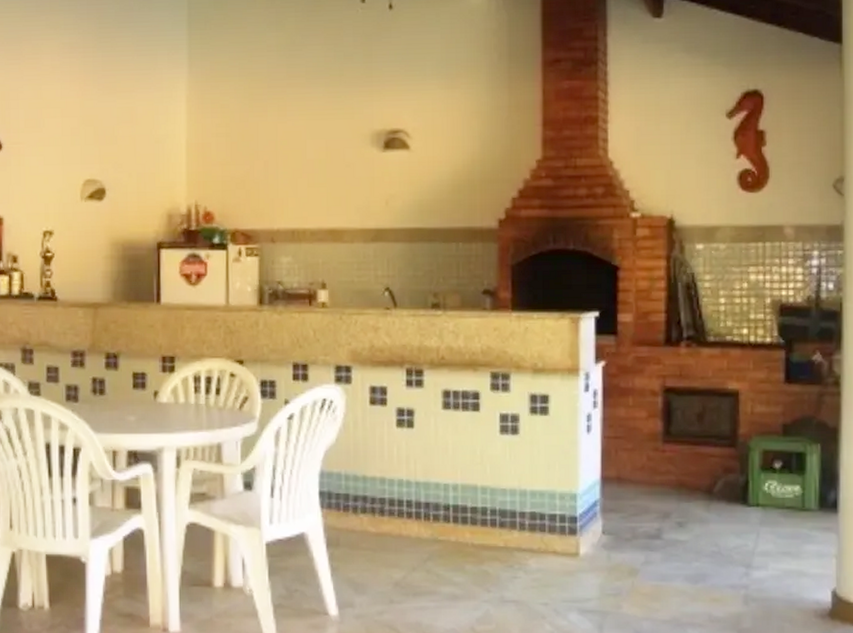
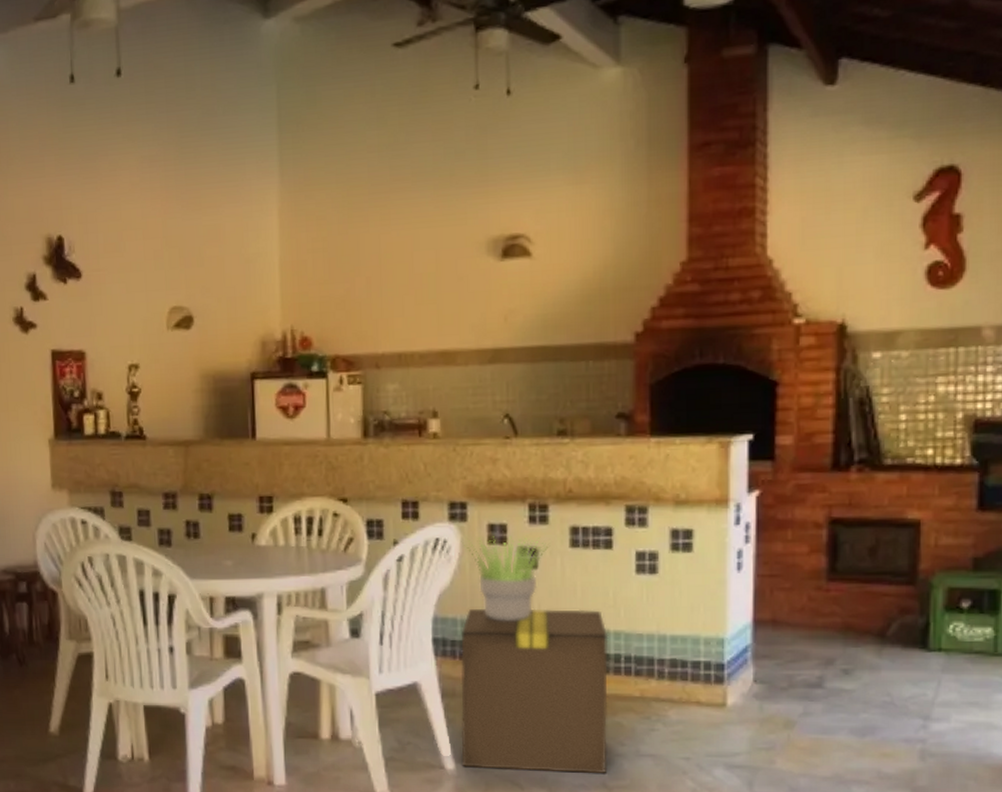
cardboard box: none [344,465,476,619] -> present [460,608,609,774]
potted plant: none [346,398,425,475] -> present [461,536,550,621]

